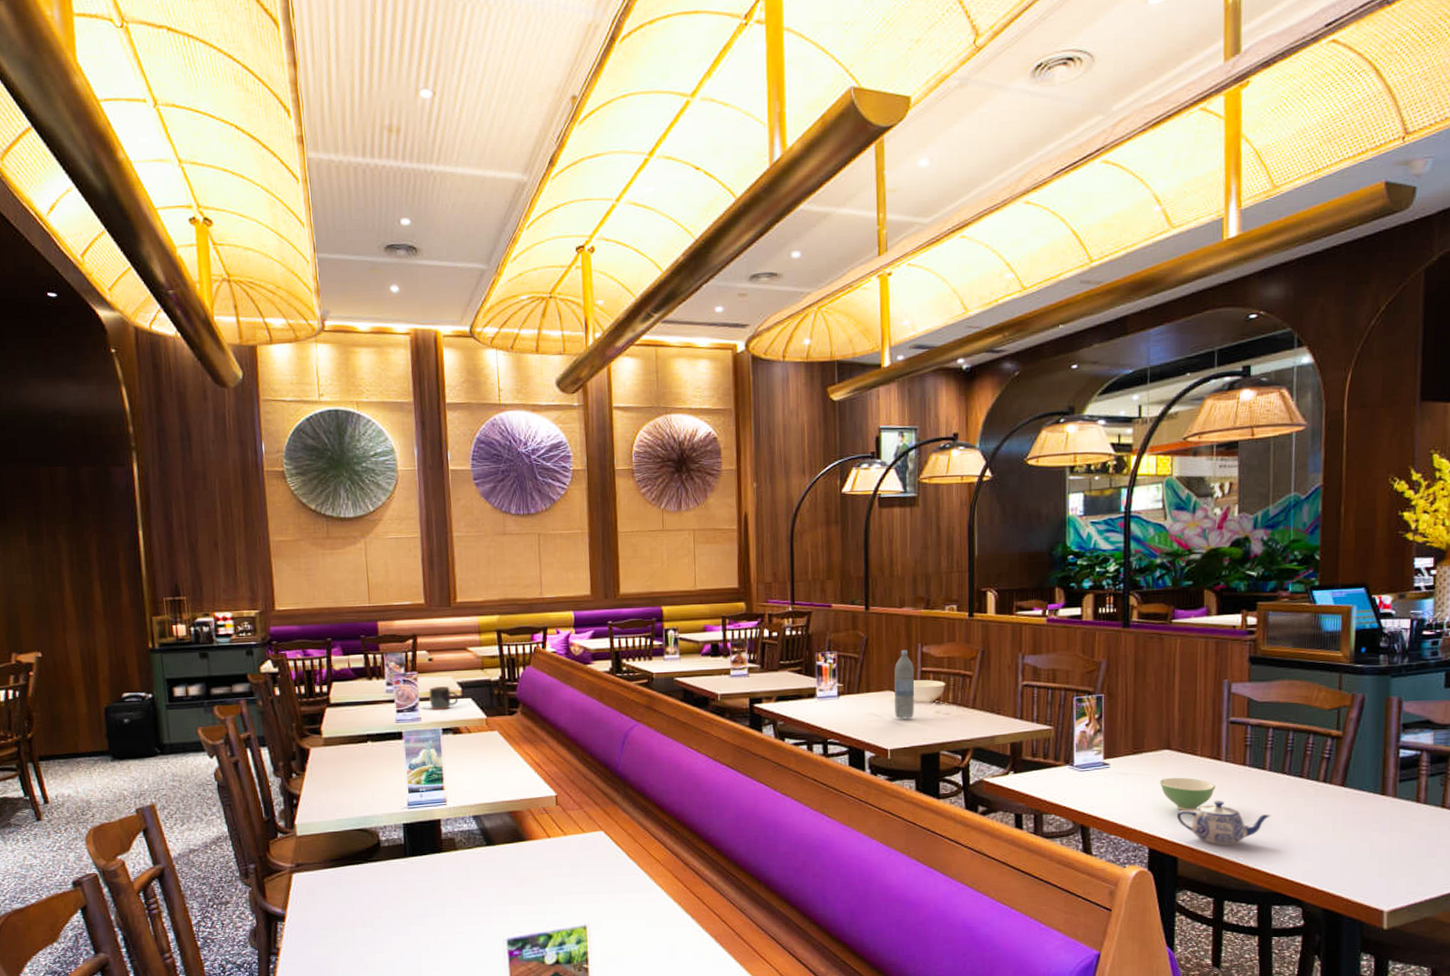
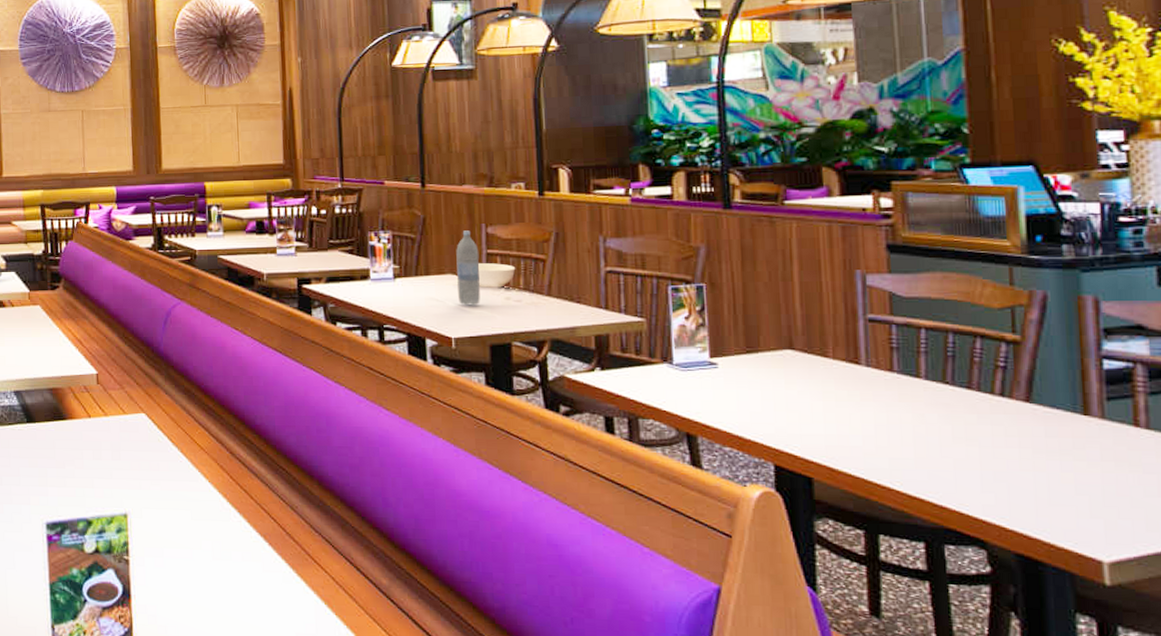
bowl: present [1159,777,1216,811] -> none [782,382,857,423]
teapot: present [1176,800,1272,845] -> none [807,411,934,467]

